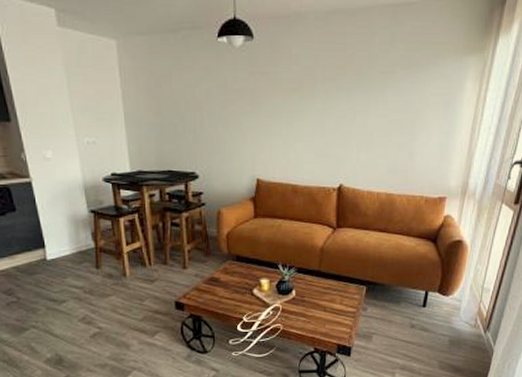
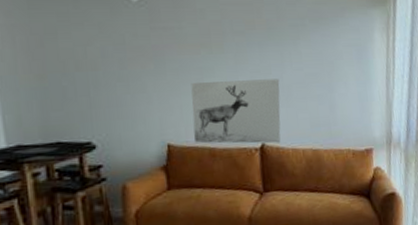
wall art: none [280,124,363,185] -> present [191,79,281,144]

